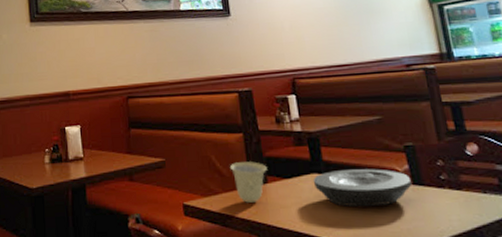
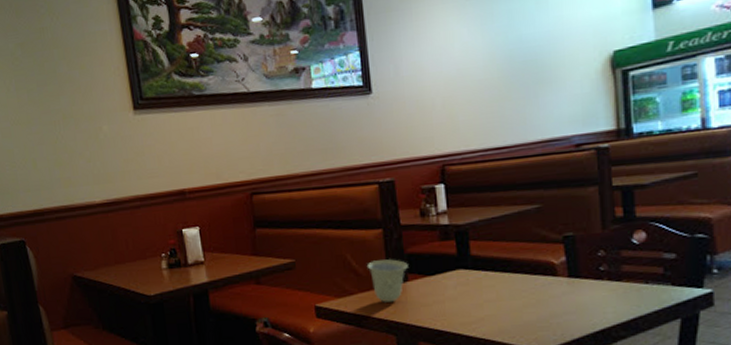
plate: present [312,169,412,207] -> none [458,262,568,303]

